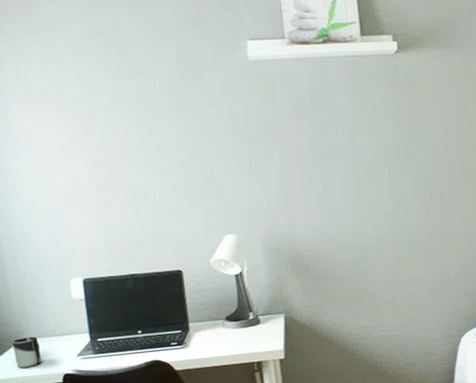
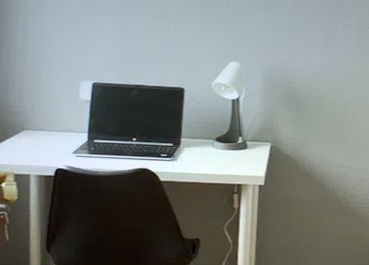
cup: present [12,336,42,368] -> none [14,128,41,157]

